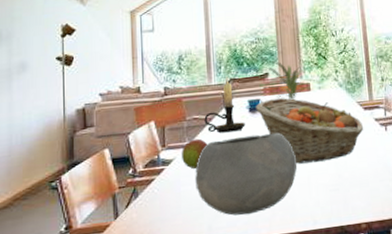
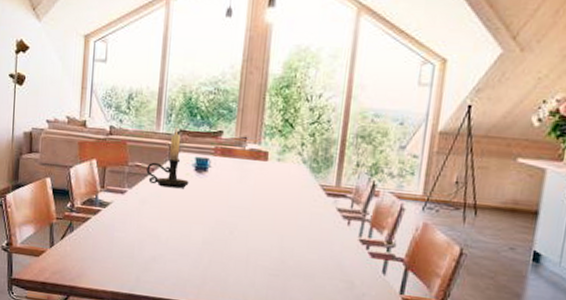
fruit: present [182,138,207,169] -> none [119,186,146,217]
bowl: present [195,132,298,216] -> none [129,193,238,277]
fruit basket: present [256,98,364,164] -> none [203,161,323,243]
potted plant: present [269,55,318,100] -> none [224,117,278,167]

